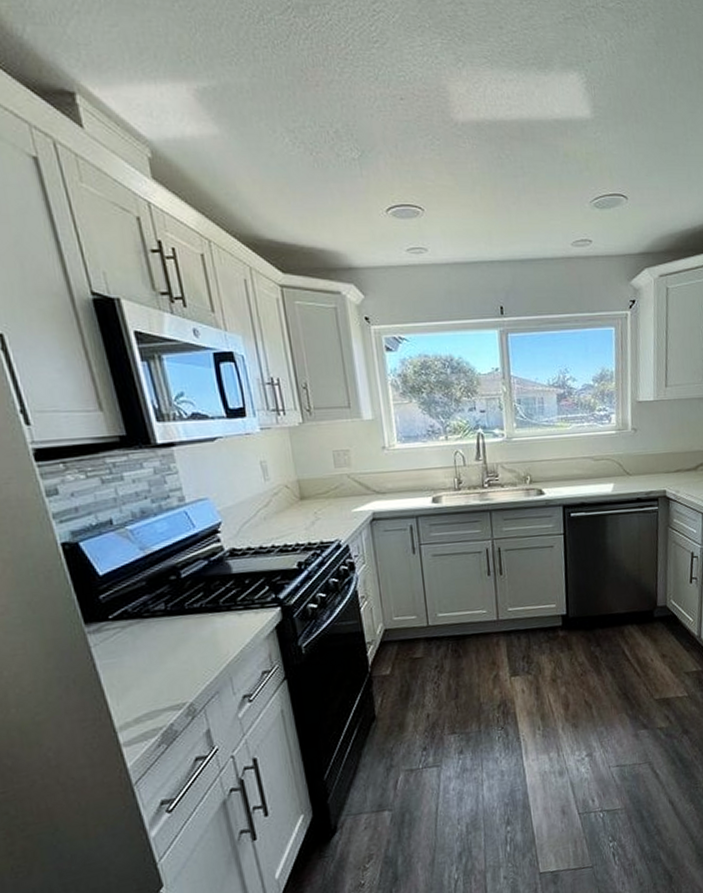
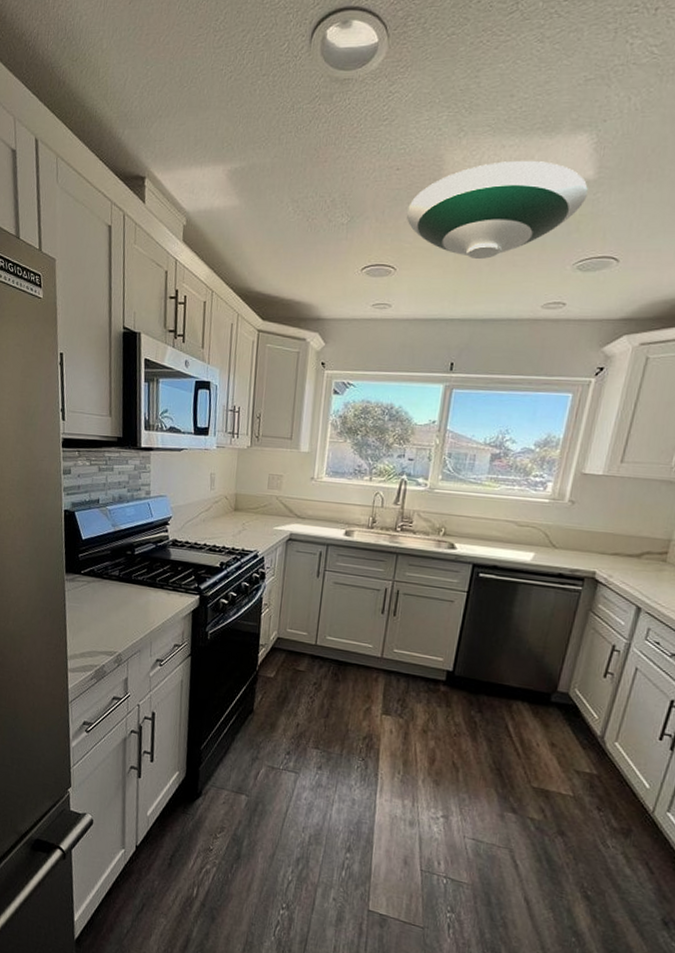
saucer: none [421,96,589,197] -> present [406,160,588,259]

